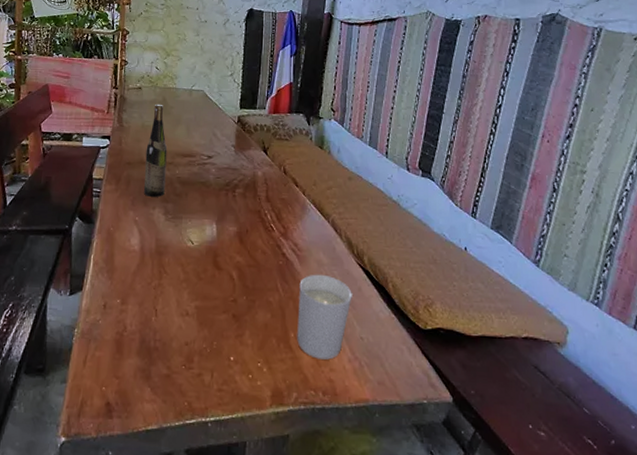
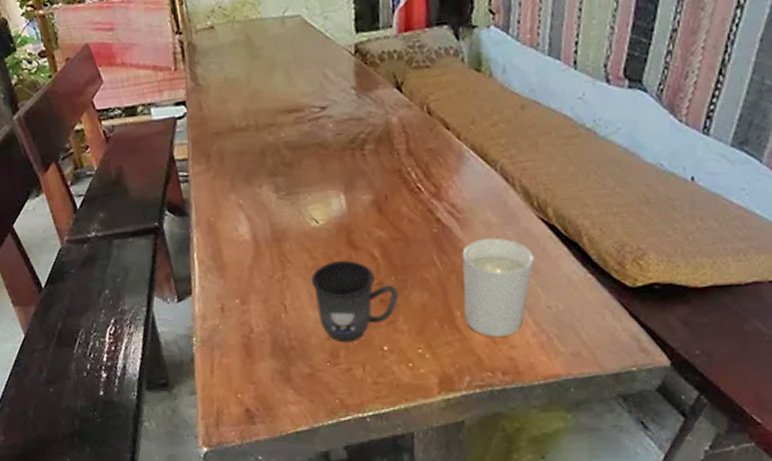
wine bottle: present [144,105,168,197] -> none [235,46,271,172]
mug: none [181,277,247,350] -> present [311,261,399,343]

